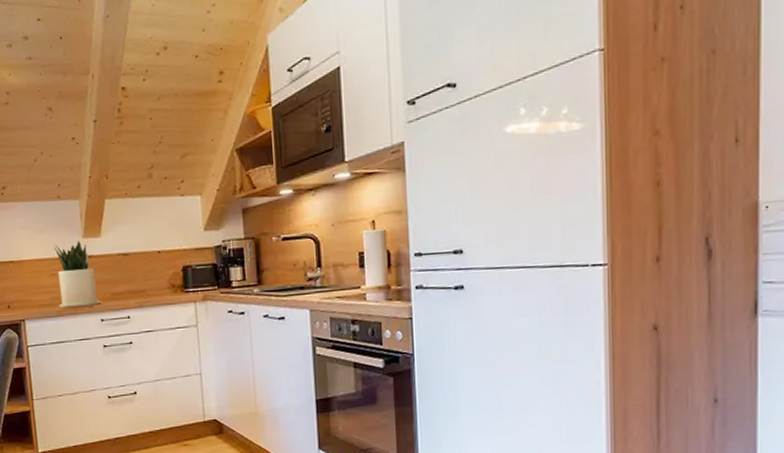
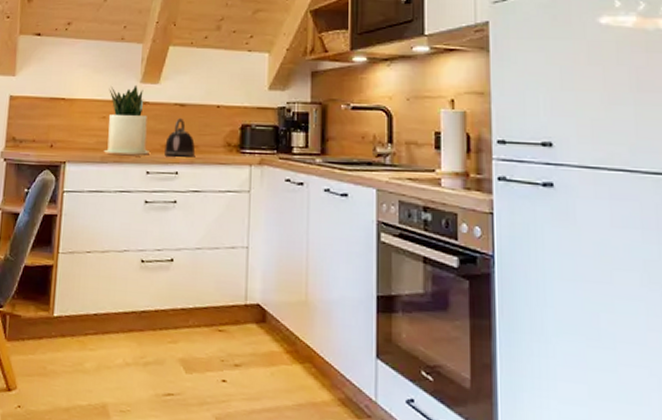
kettle: none [114,267,144,303] -> present [163,118,196,157]

